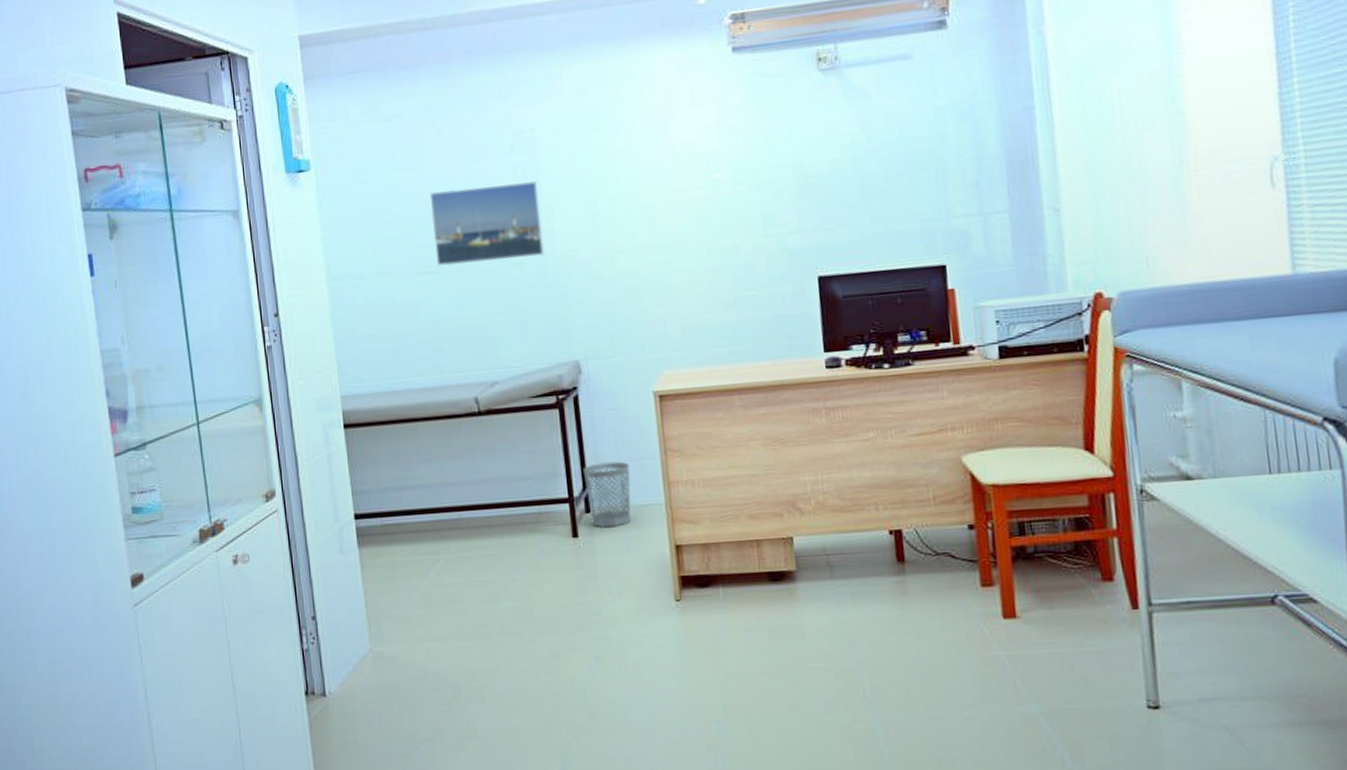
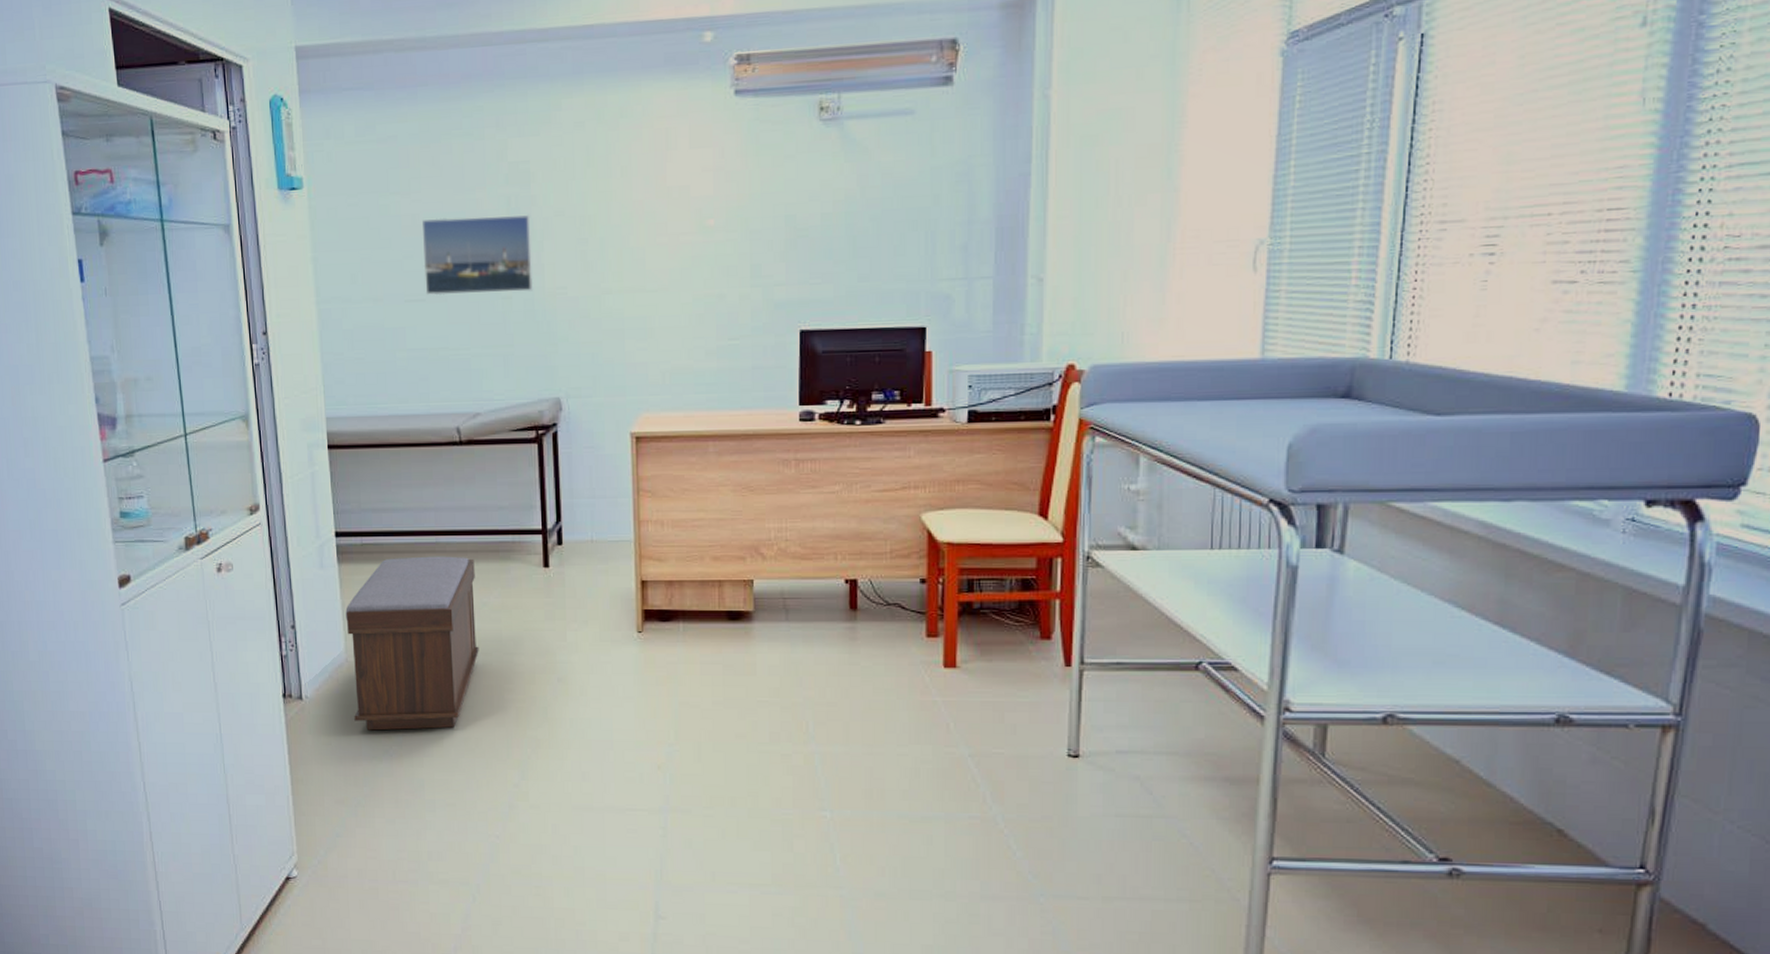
bench: none [368,532,510,726] -> present [345,556,479,731]
wastebasket: present [583,461,631,528] -> none [557,498,603,560]

